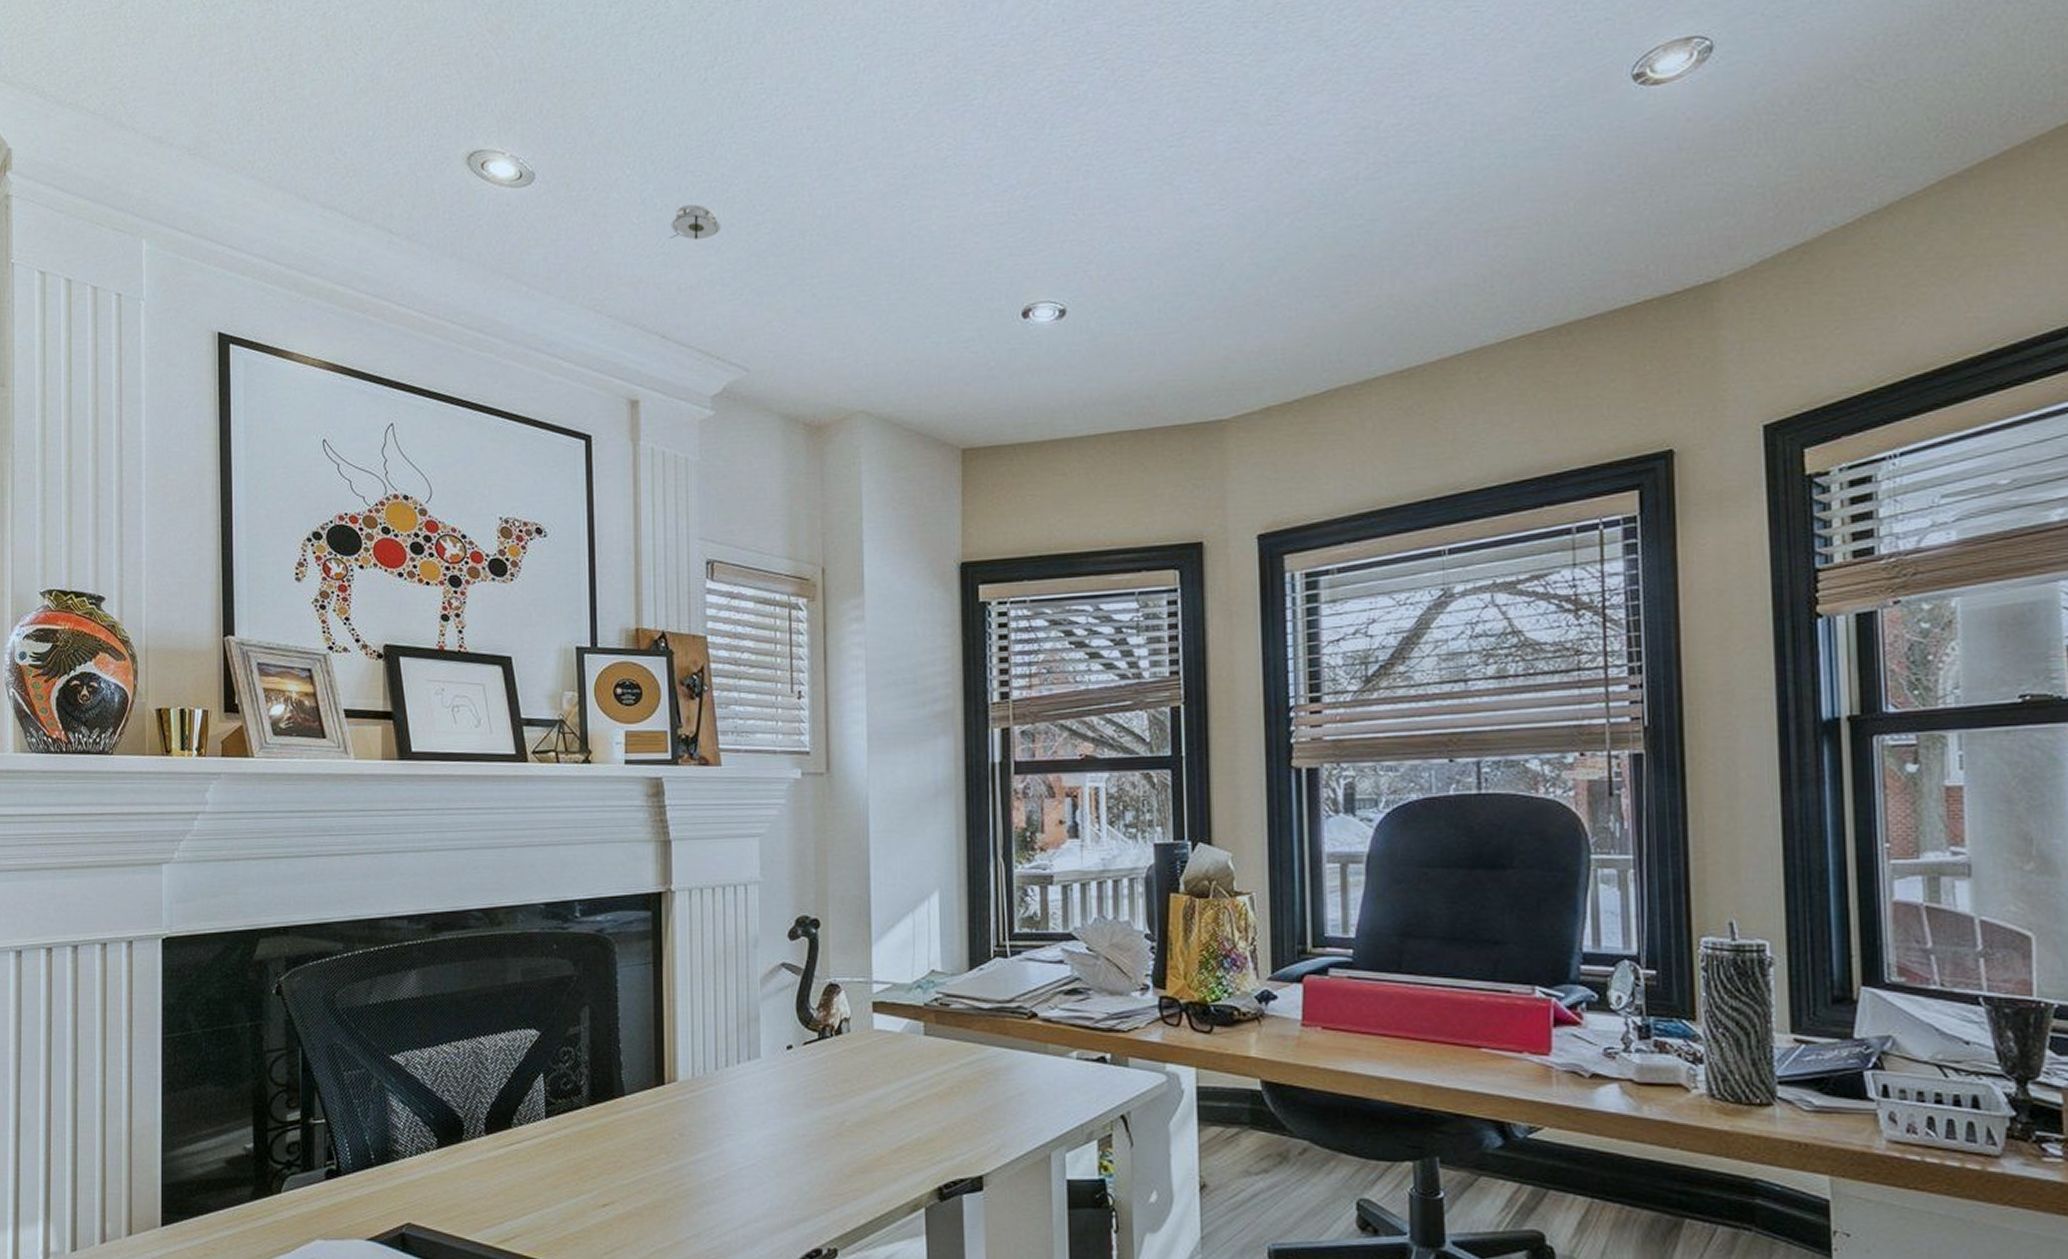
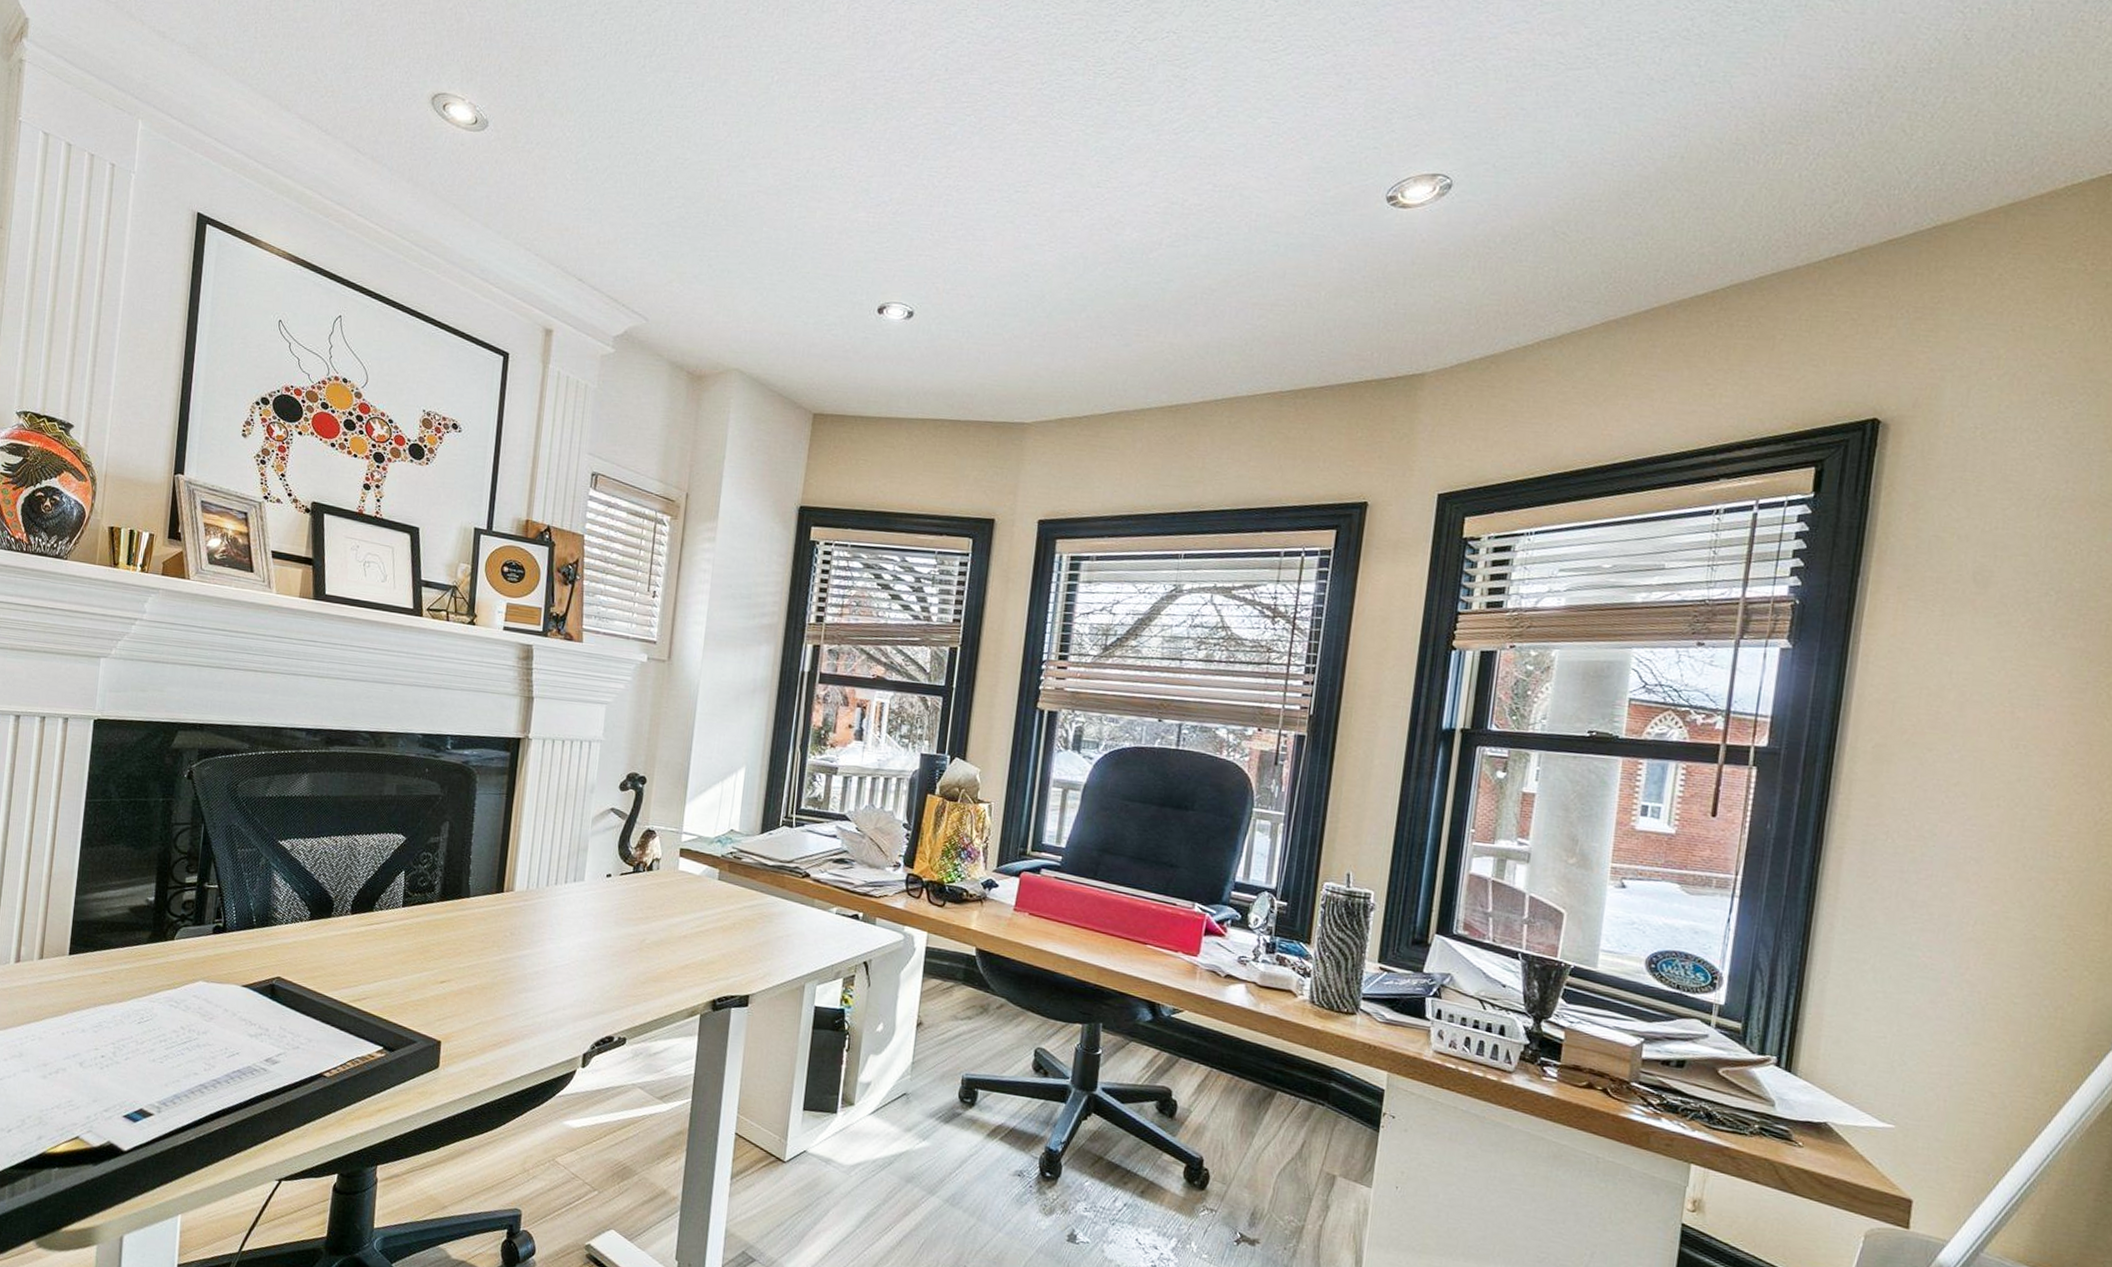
smoke detector: present [669,204,720,240] -> none [596,171,640,203]

